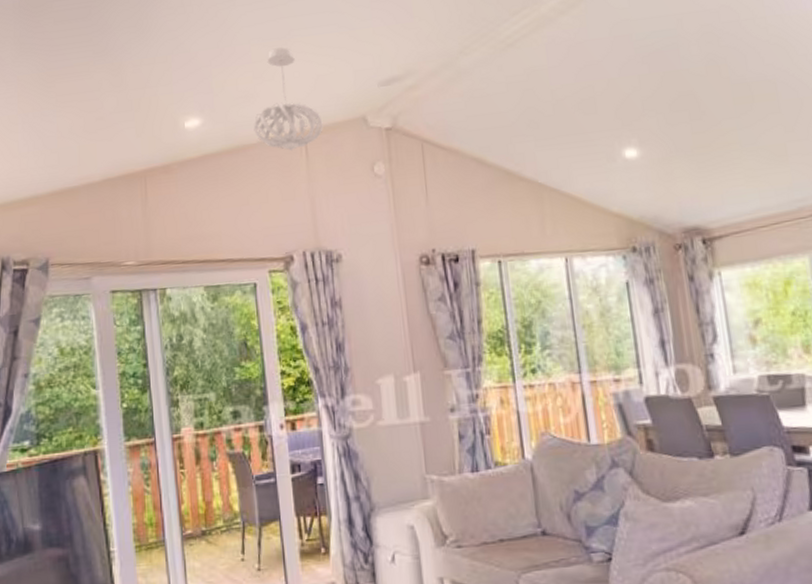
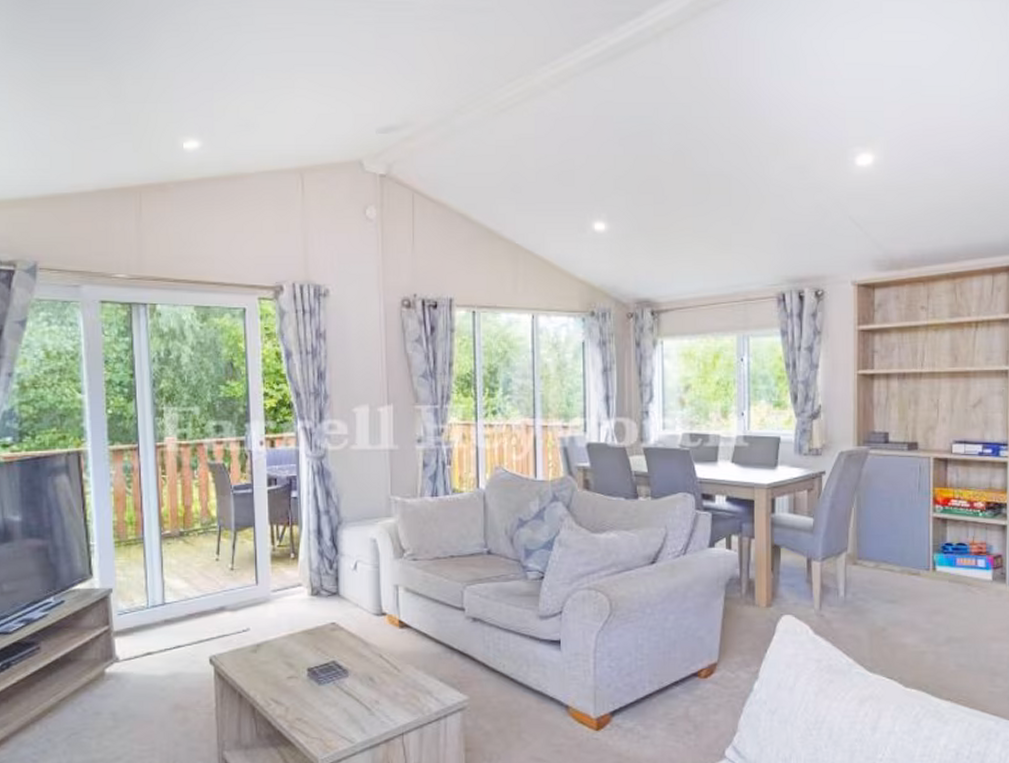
pendant light: present [253,47,323,151] -> none [252,81,320,184]

